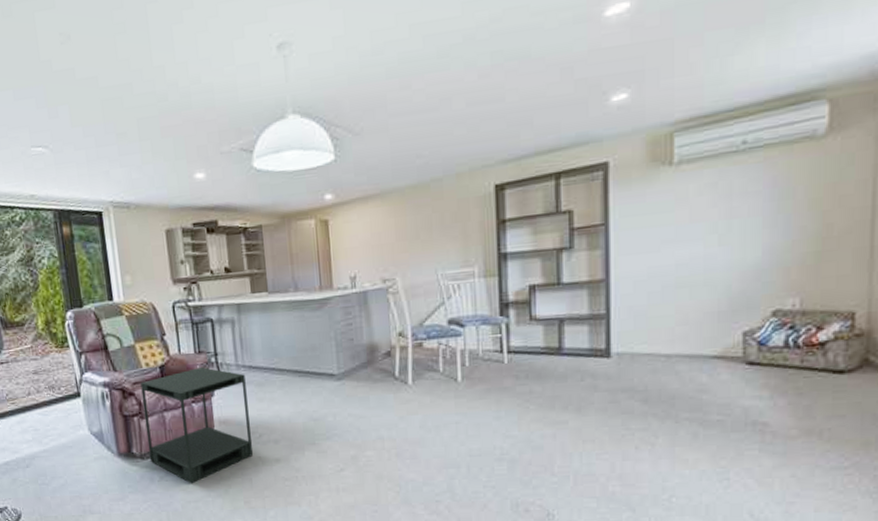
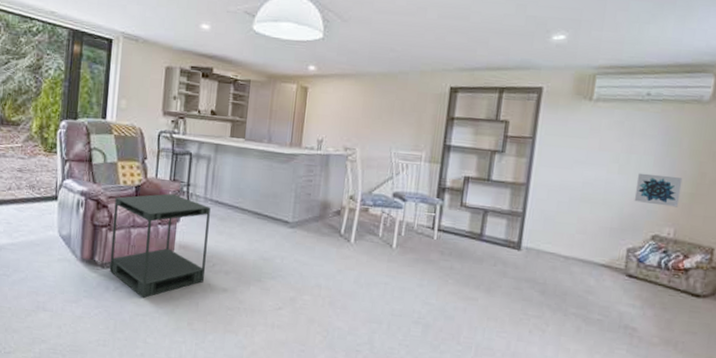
wall art: none [743,235,803,275] -> present [634,173,683,207]

